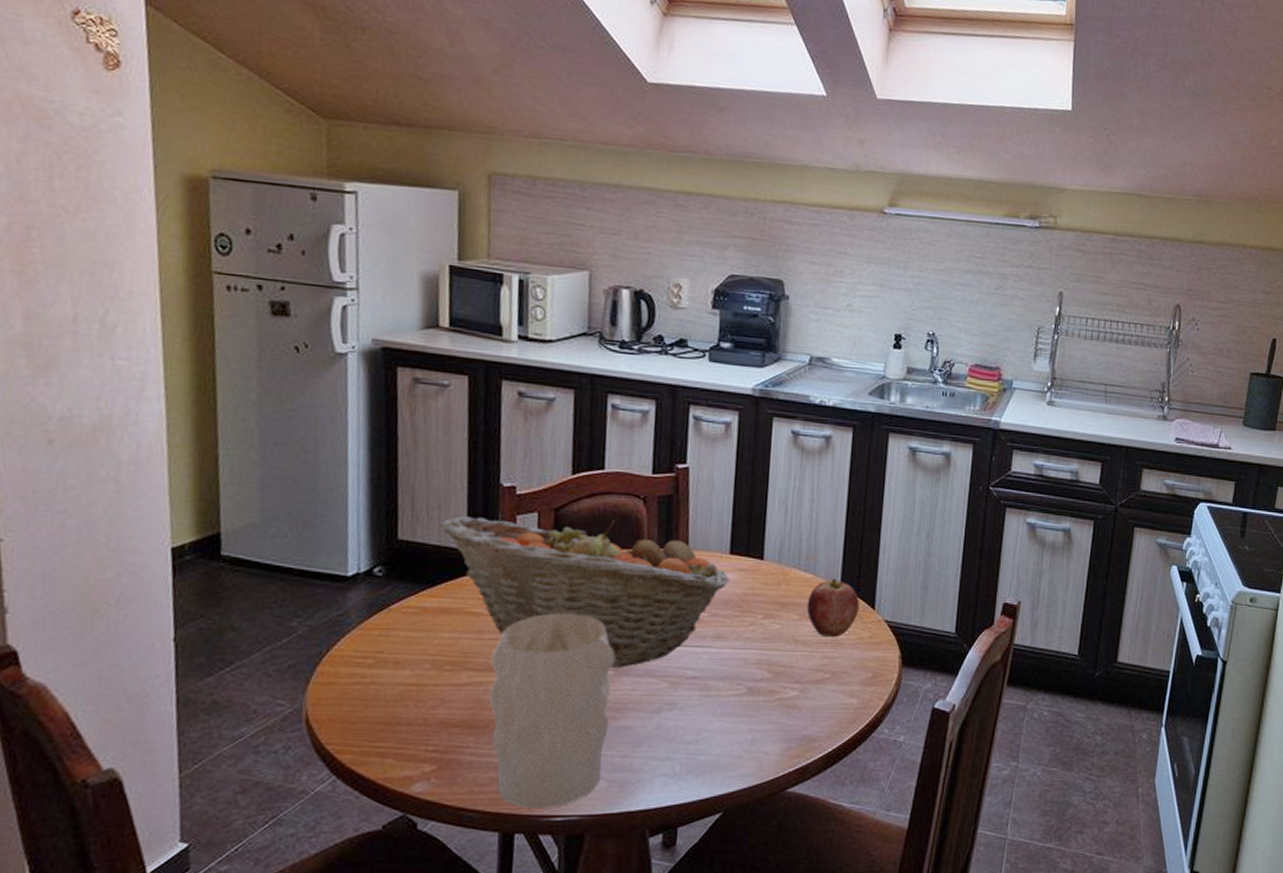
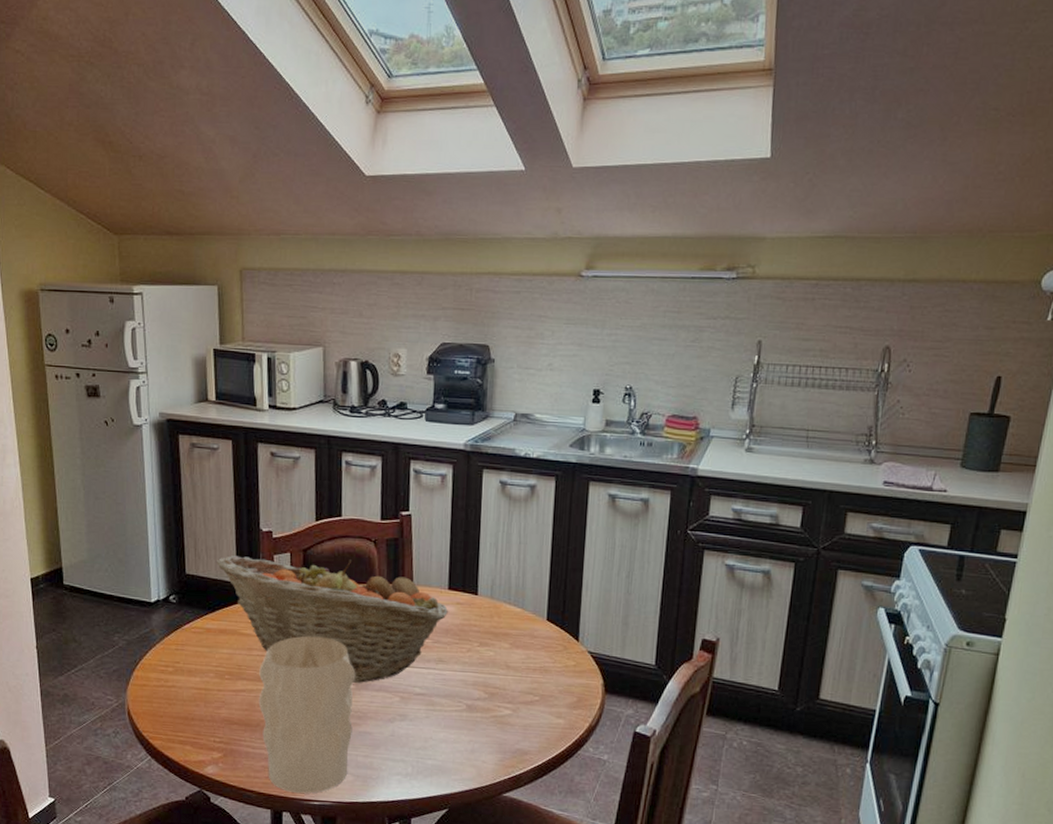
apple: present [806,578,860,638] -> none [516,612,565,665]

